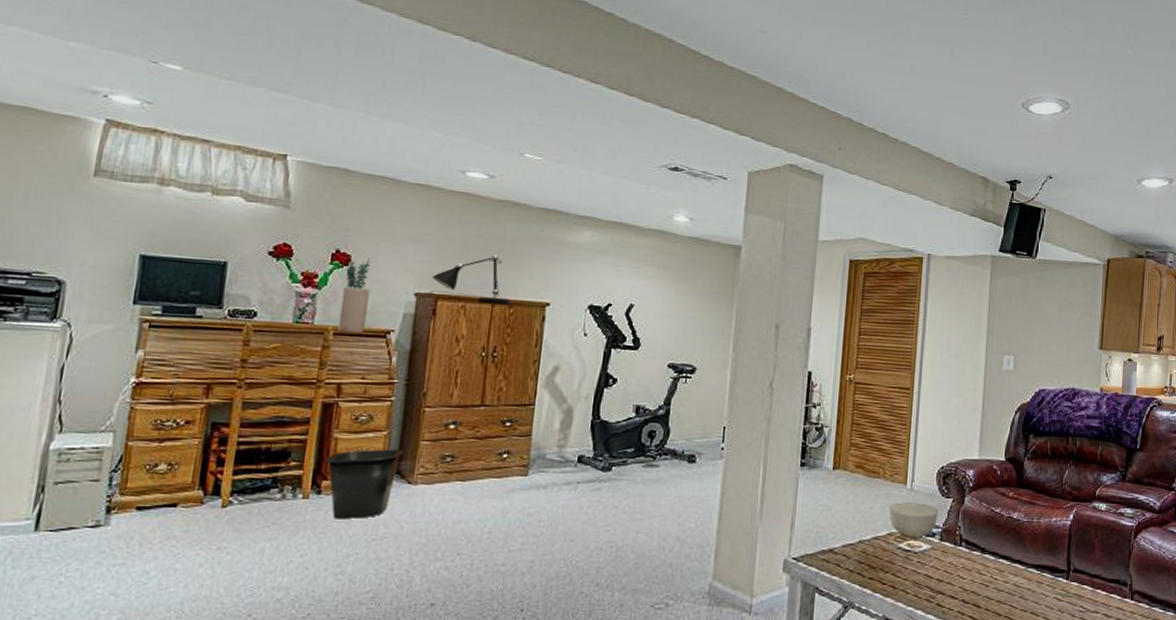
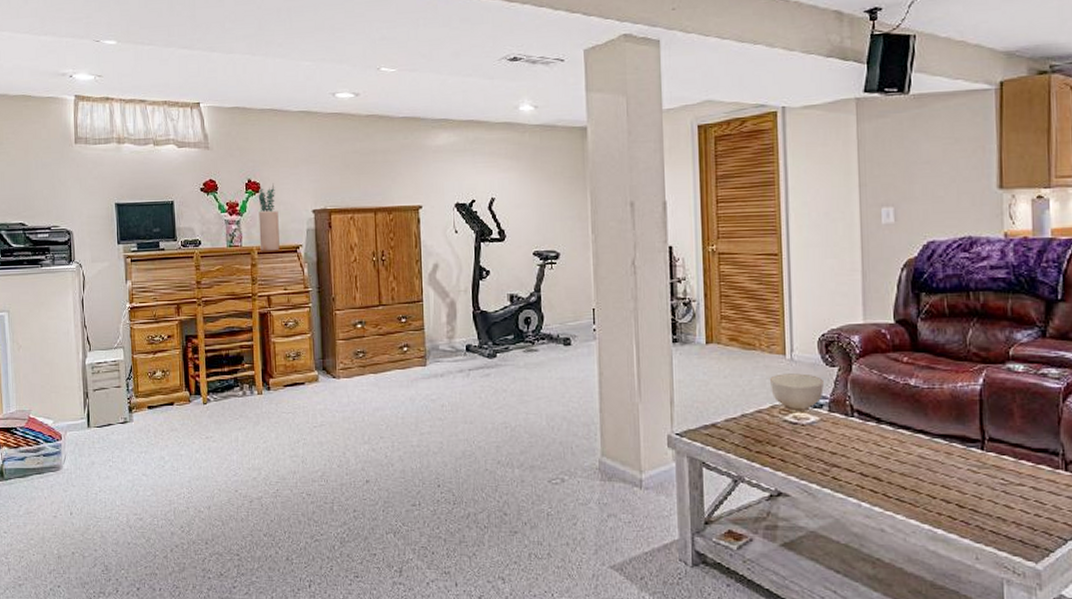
waste bin: present [325,449,404,520] -> none [269,349,326,411]
desk lamp: present [432,254,511,305] -> none [324,166,390,213]

